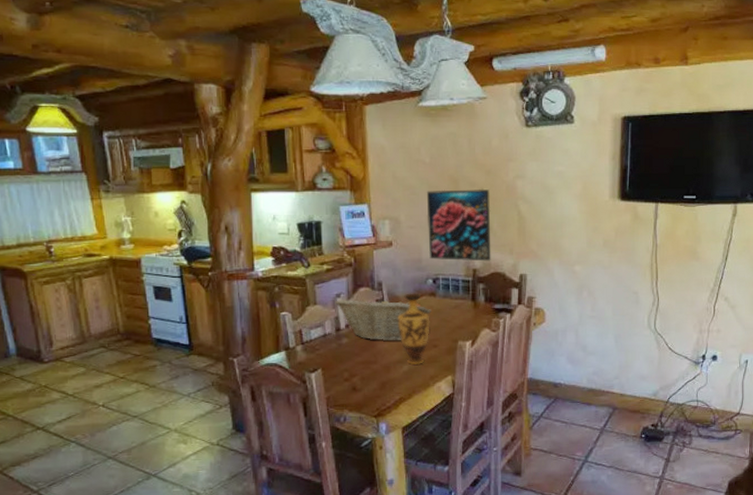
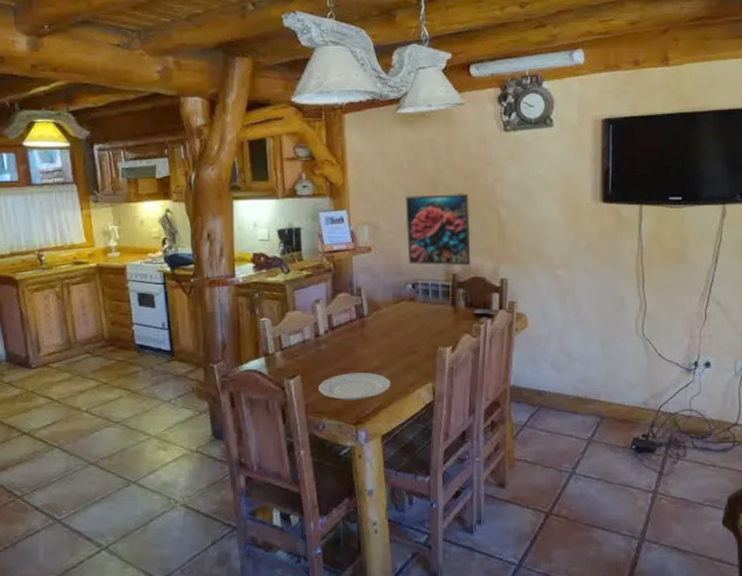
fruit basket: present [335,297,431,341] -> none [314,302,411,347]
plate: none [340,366,411,394] -> present [319,373,390,401]
vase: present [397,293,430,365] -> none [376,298,410,371]

